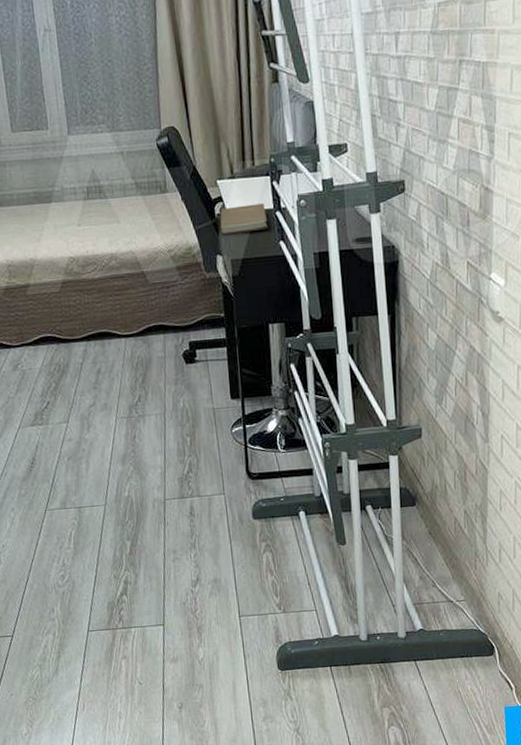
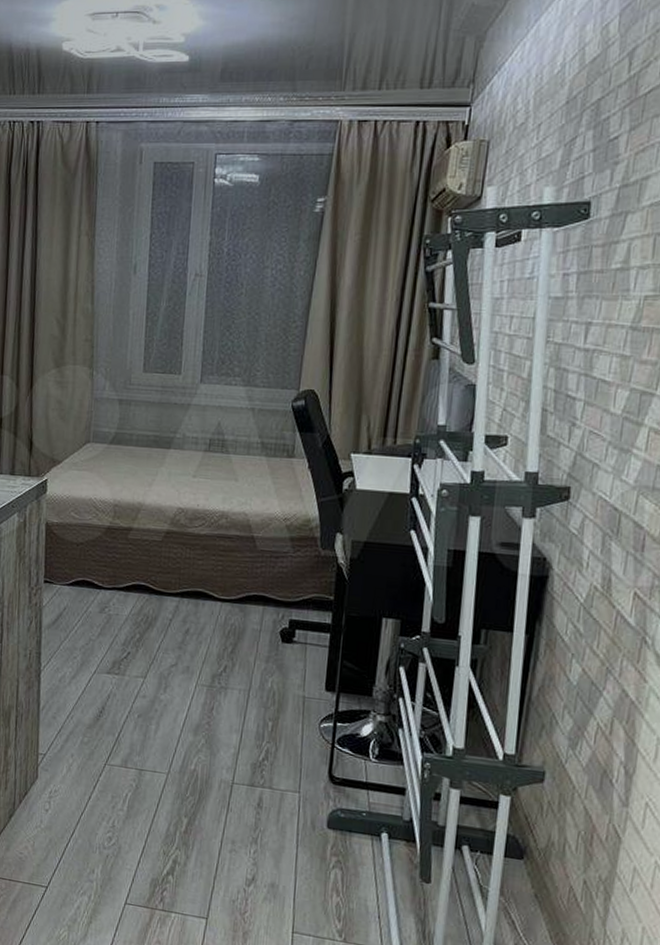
book: present [220,203,268,235] -> none [345,484,401,515]

